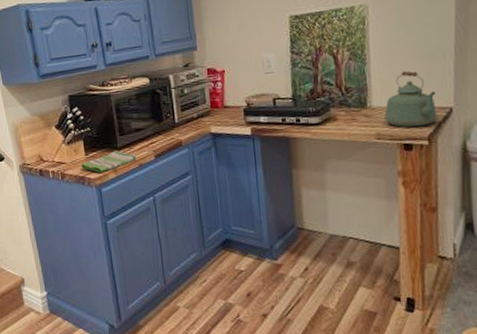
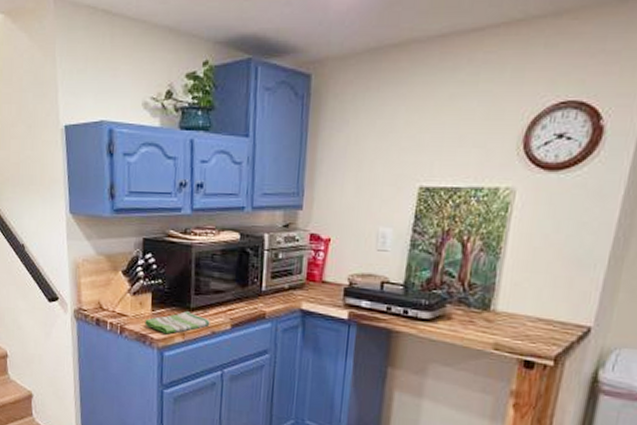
kettle: present [384,70,437,128] -> none [508,274,575,344]

